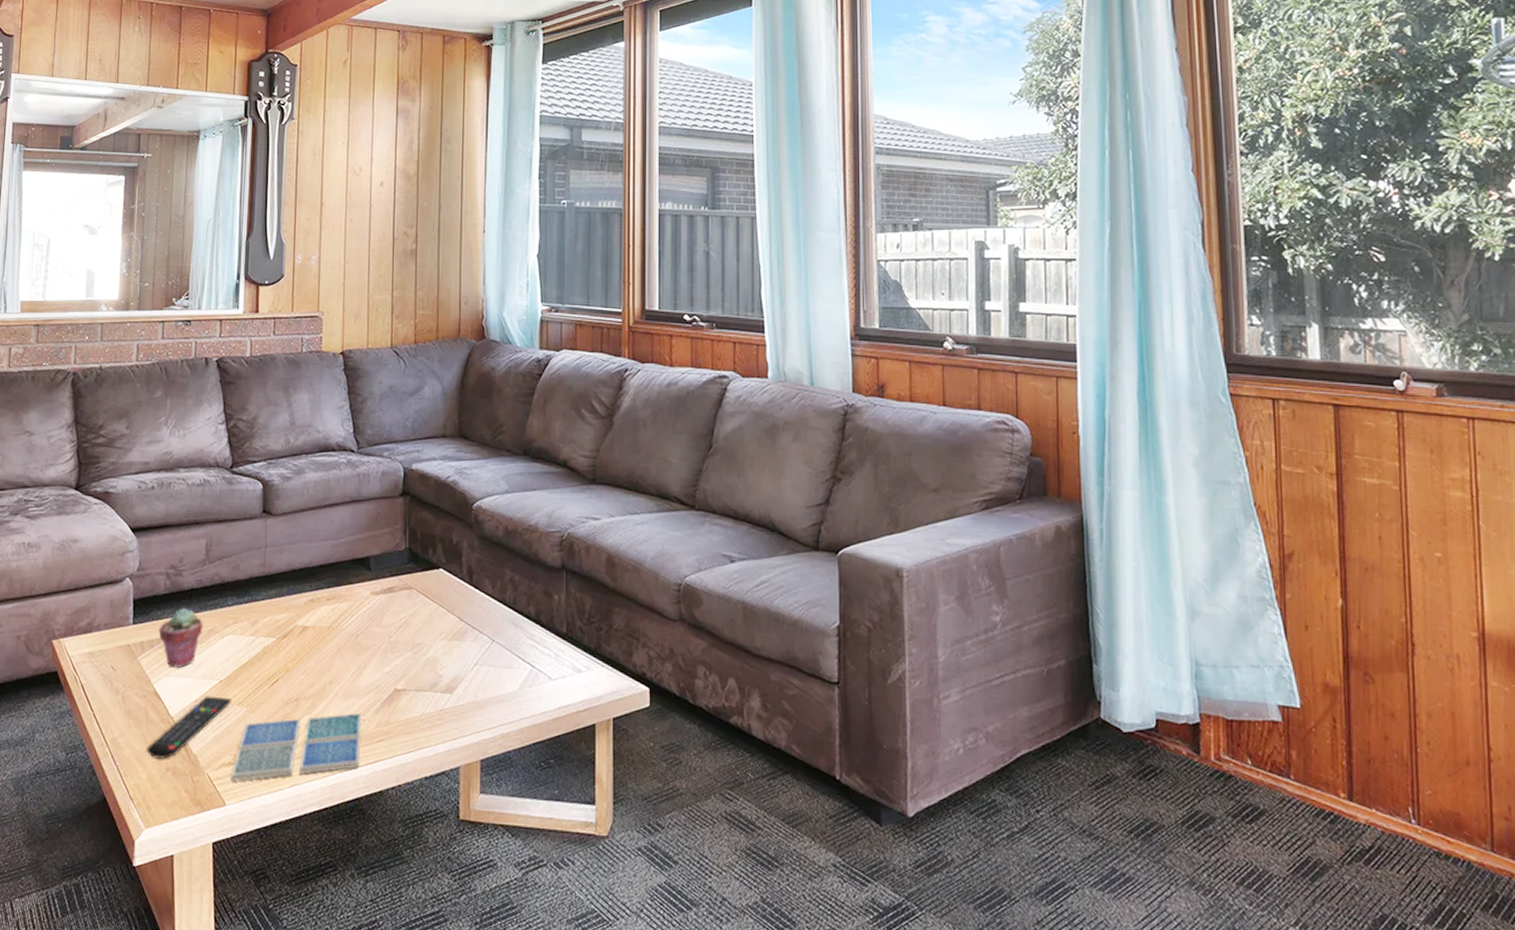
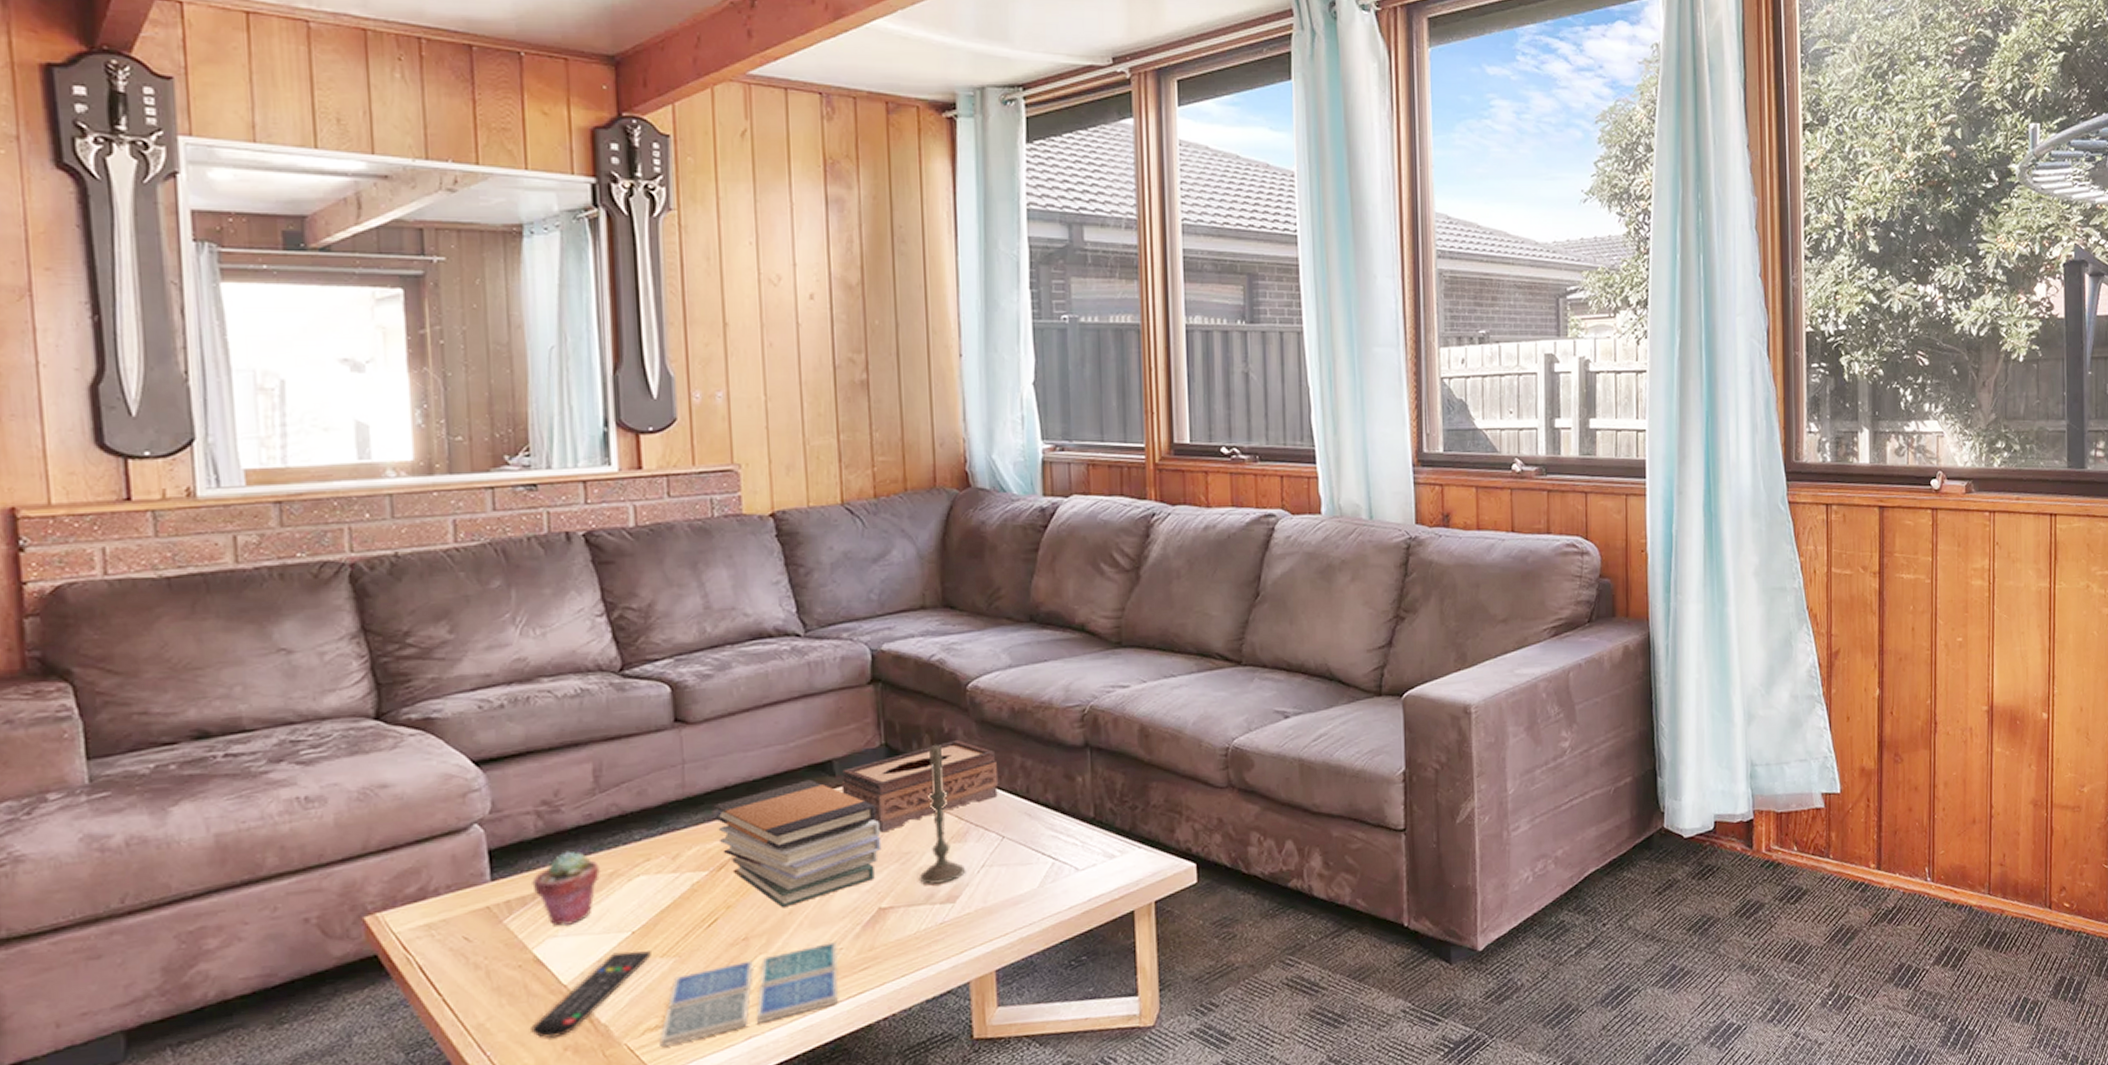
book stack: none [283,571,401,678] -> present [713,779,882,908]
tissue box: none [374,551,493,624] -> present [841,740,999,833]
candle: none [426,552,462,675] -> present [918,744,965,884]

